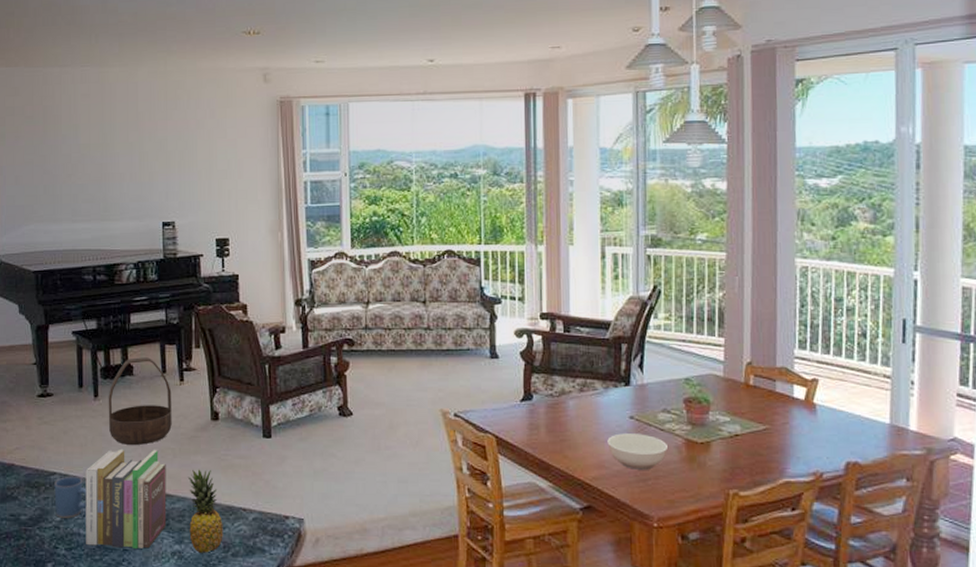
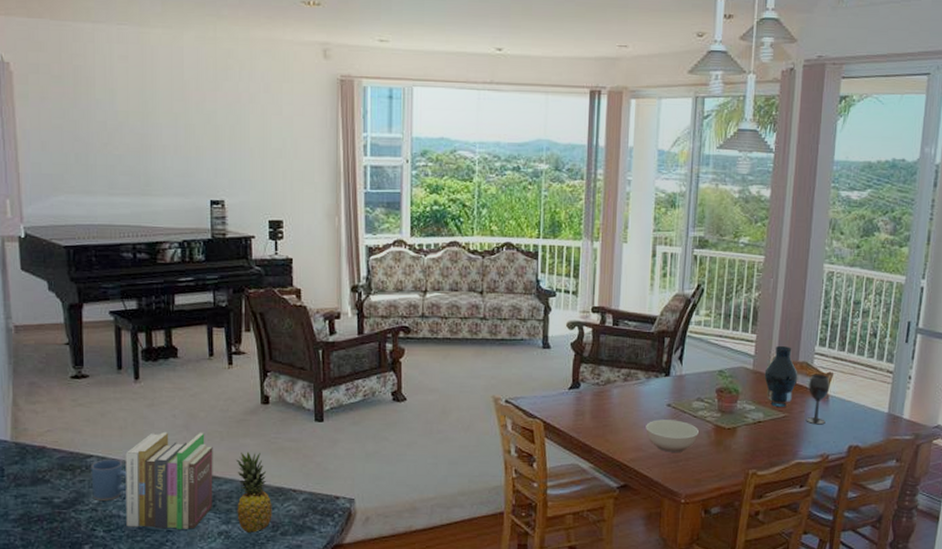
basket: present [108,357,172,445] -> none [150,340,219,428]
vase: none [737,349,777,418] -> present [764,345,798,407]
wine glass: none [791,380,817,438] -> present [806,374,830,425]

